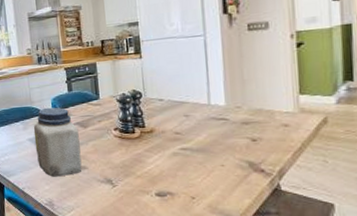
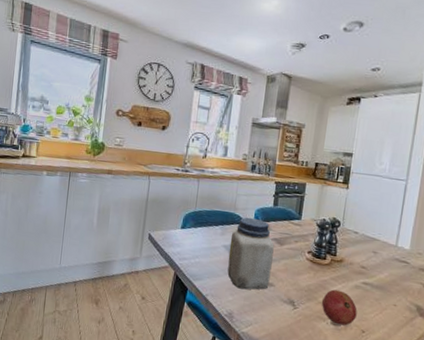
fruit: none [140,161,182,195] -> present [321,289,357,326]

